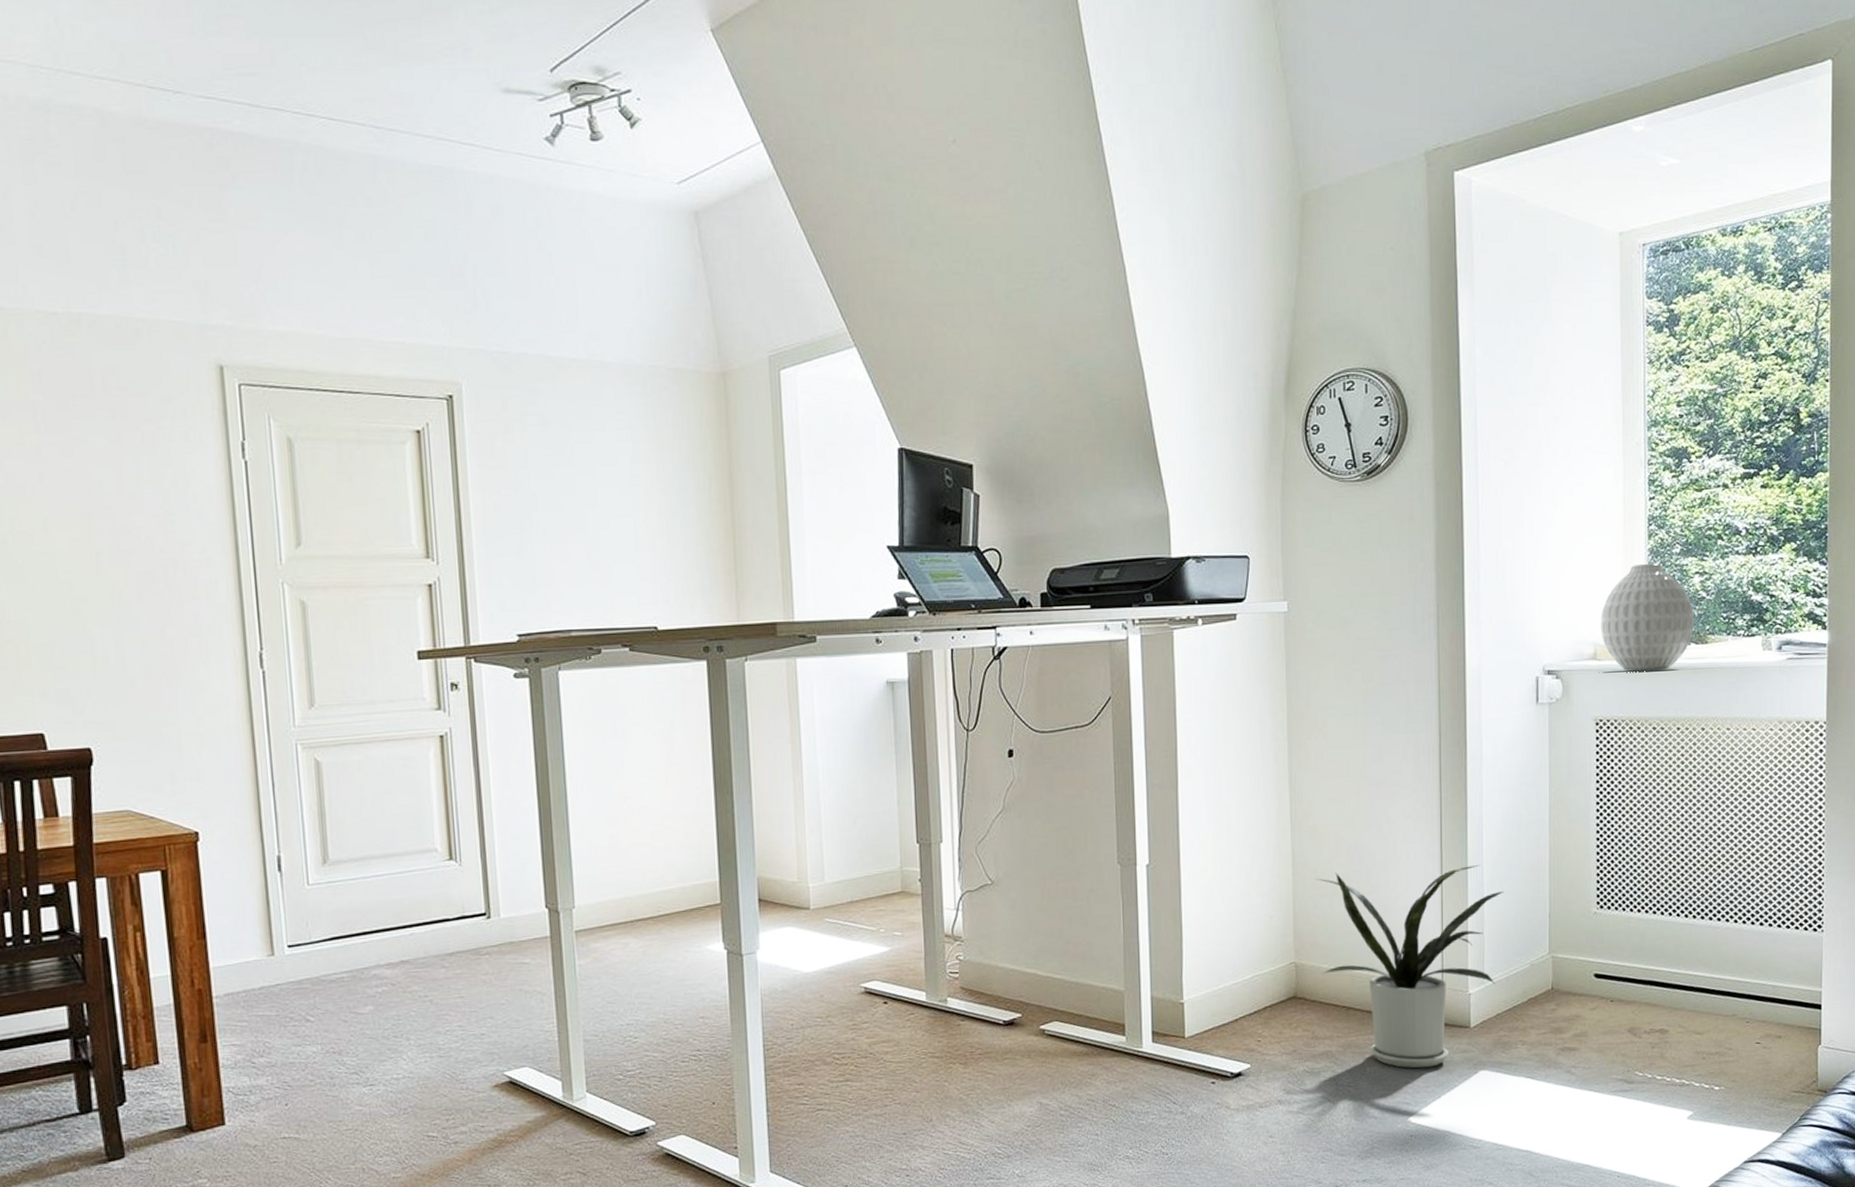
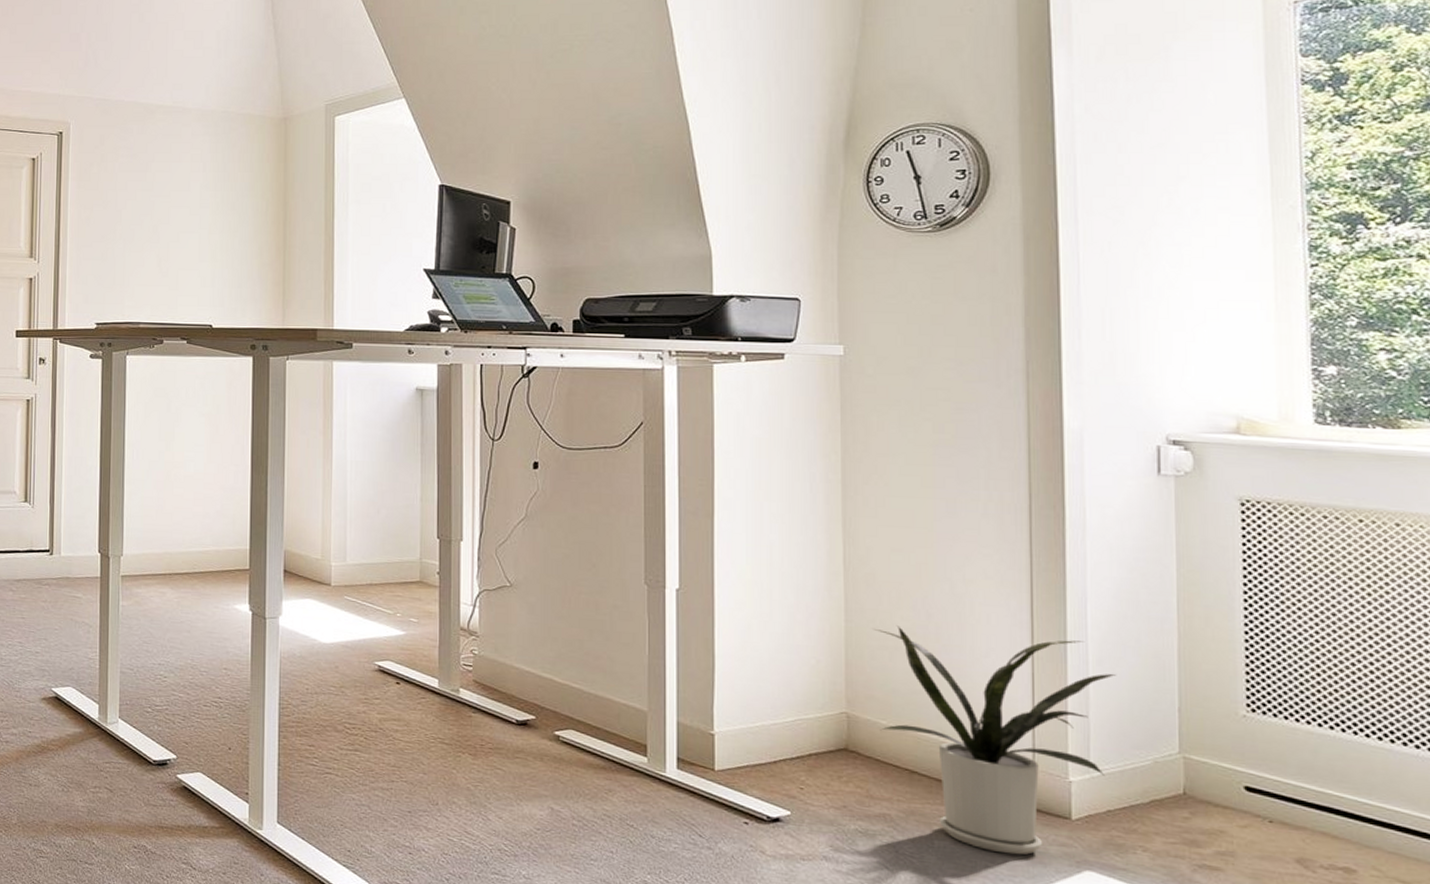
vase: present [1601,563,1694,672] -> none [1245,334,1380,454]

